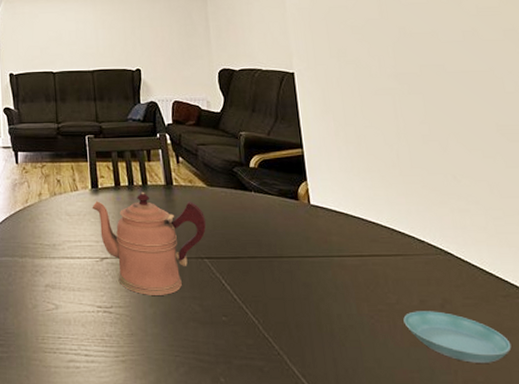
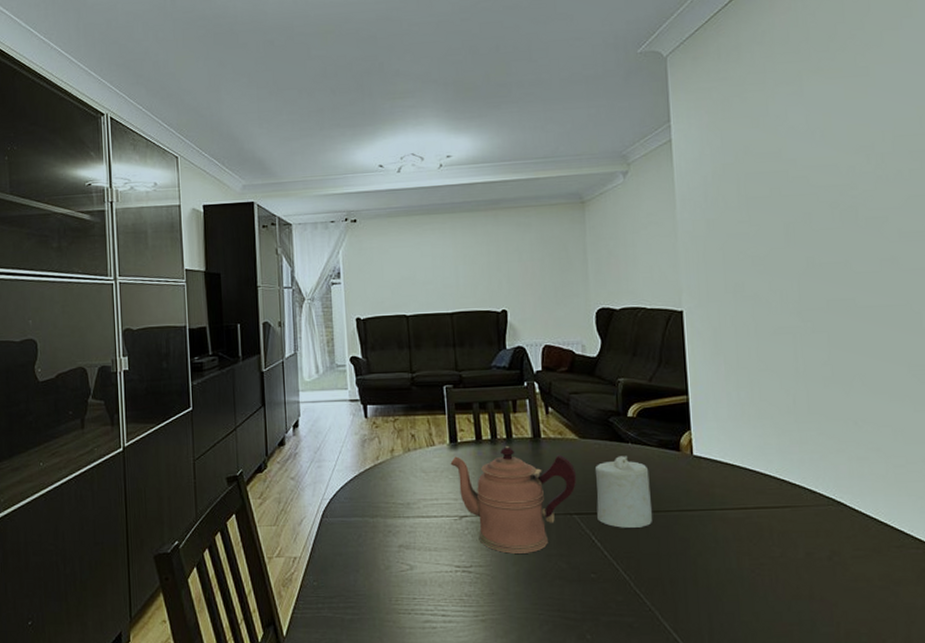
candle: none [223,204,277,272] -> present [596,456,653,528]
saucer: present [403,311,512,363] -> none [787,563,900,615]

